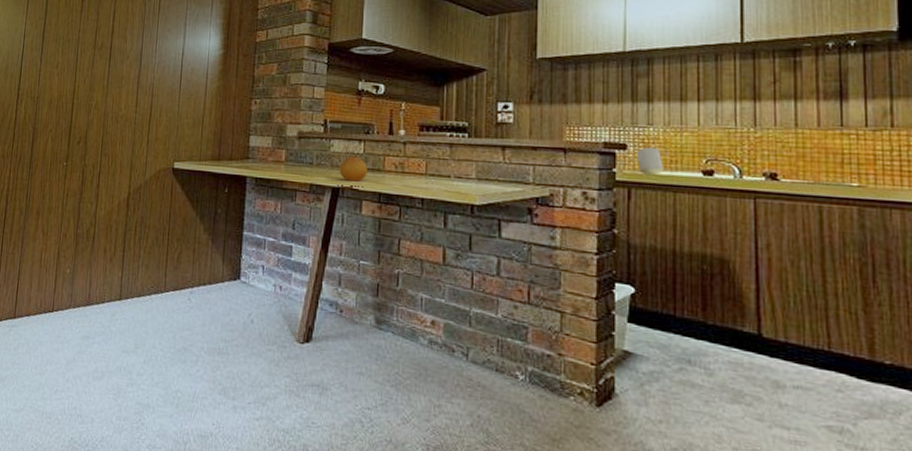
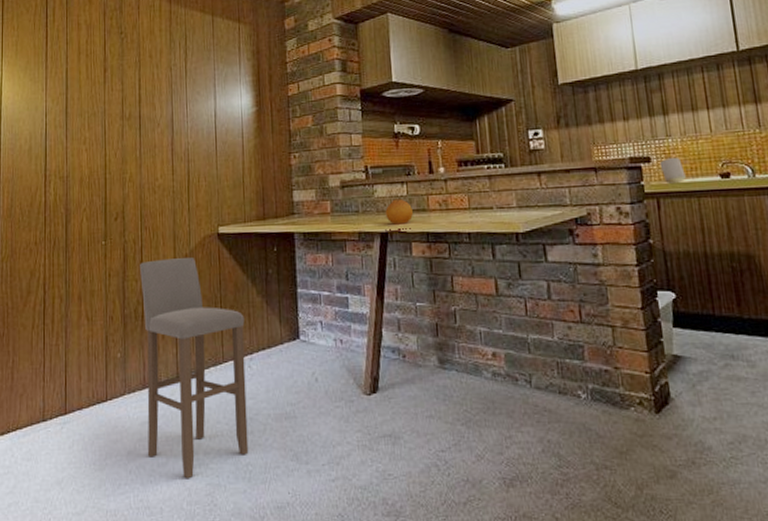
bar stool: none [84,186,190,396] -> present [140,258,249,479]

